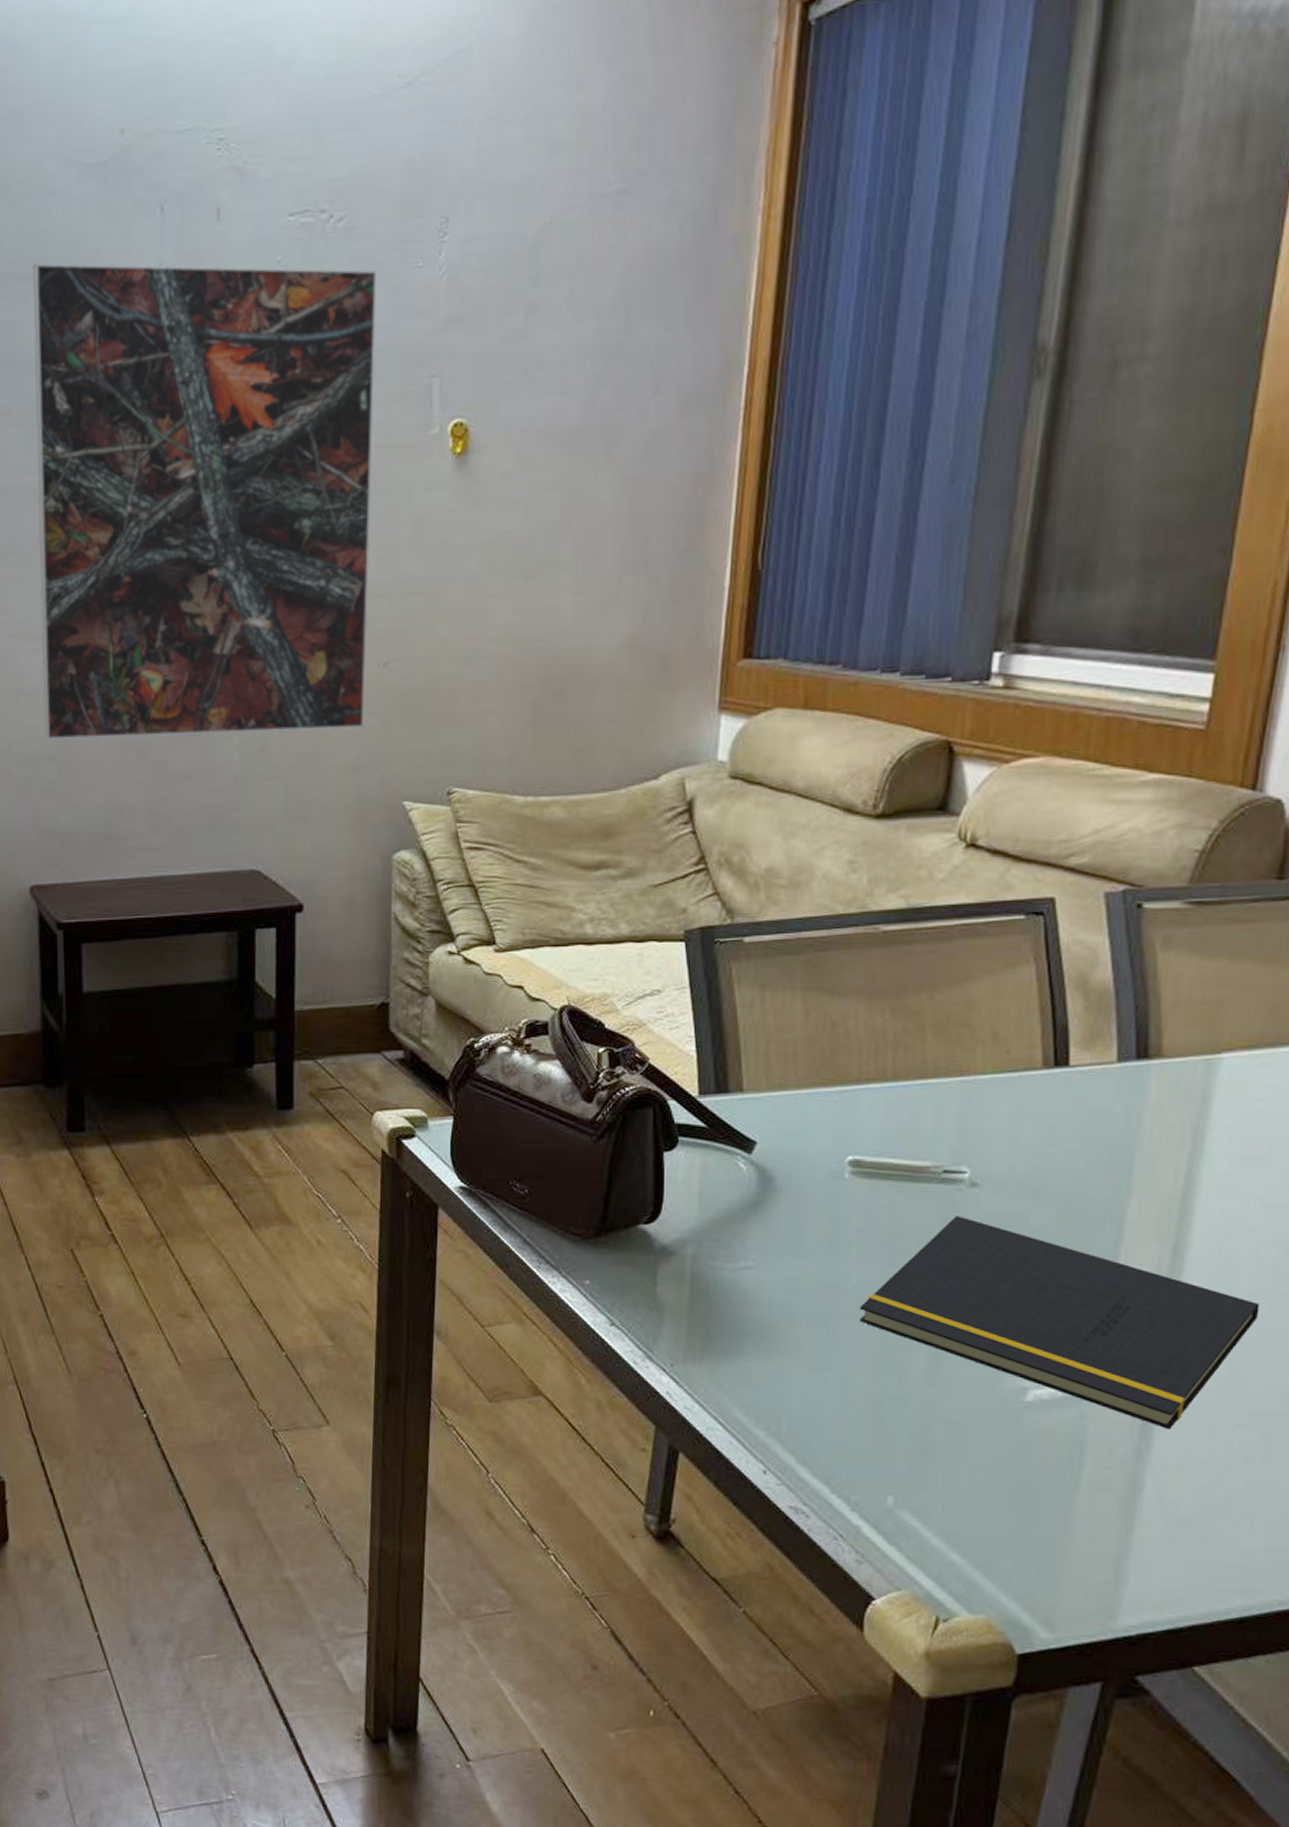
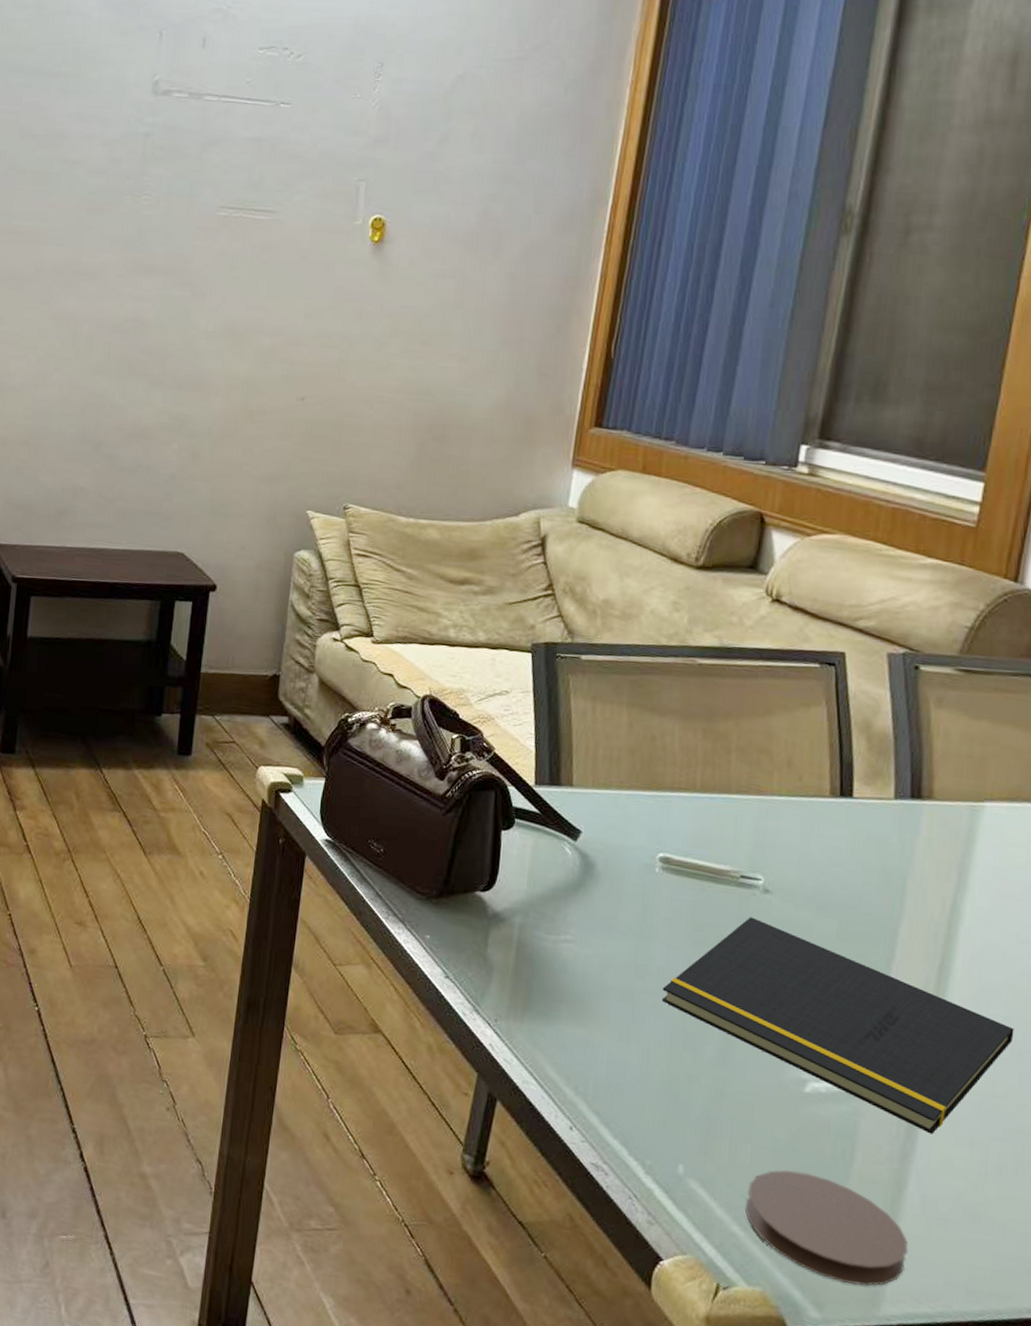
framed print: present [32,262,378,740] -> none [20,63,325,448]
coaster: none [963,1487,1147,1600] -> present [744,1170,909,1287]

